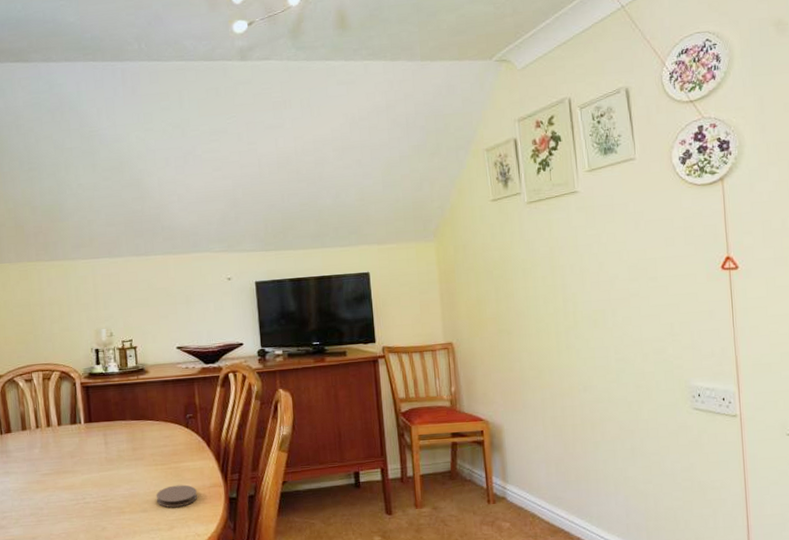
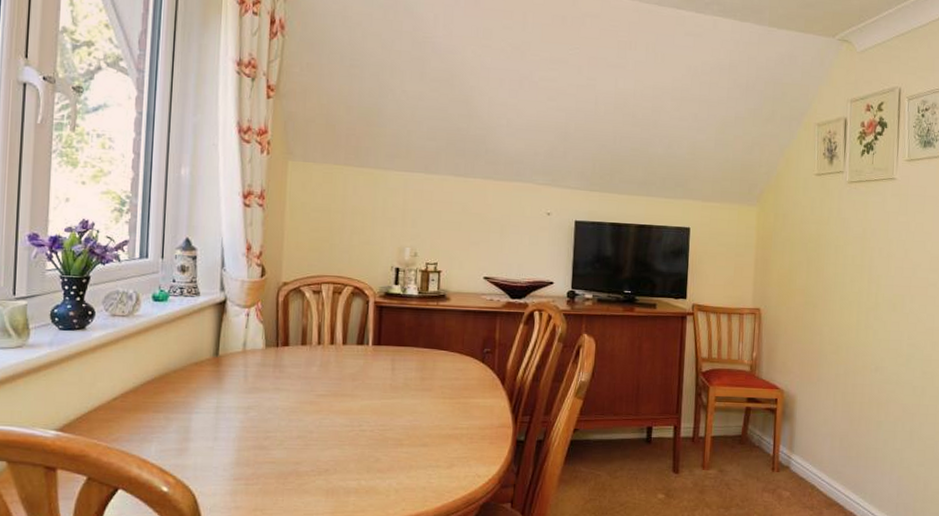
coaster: present [156,484,198,508] -> none [439,421,484,445]

